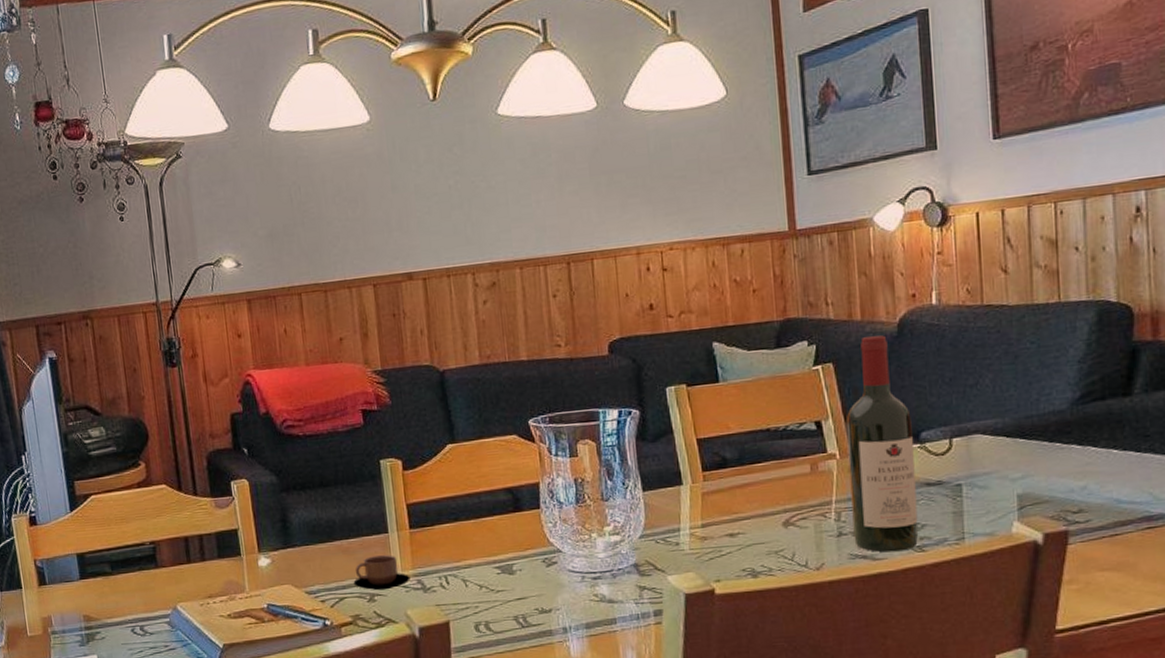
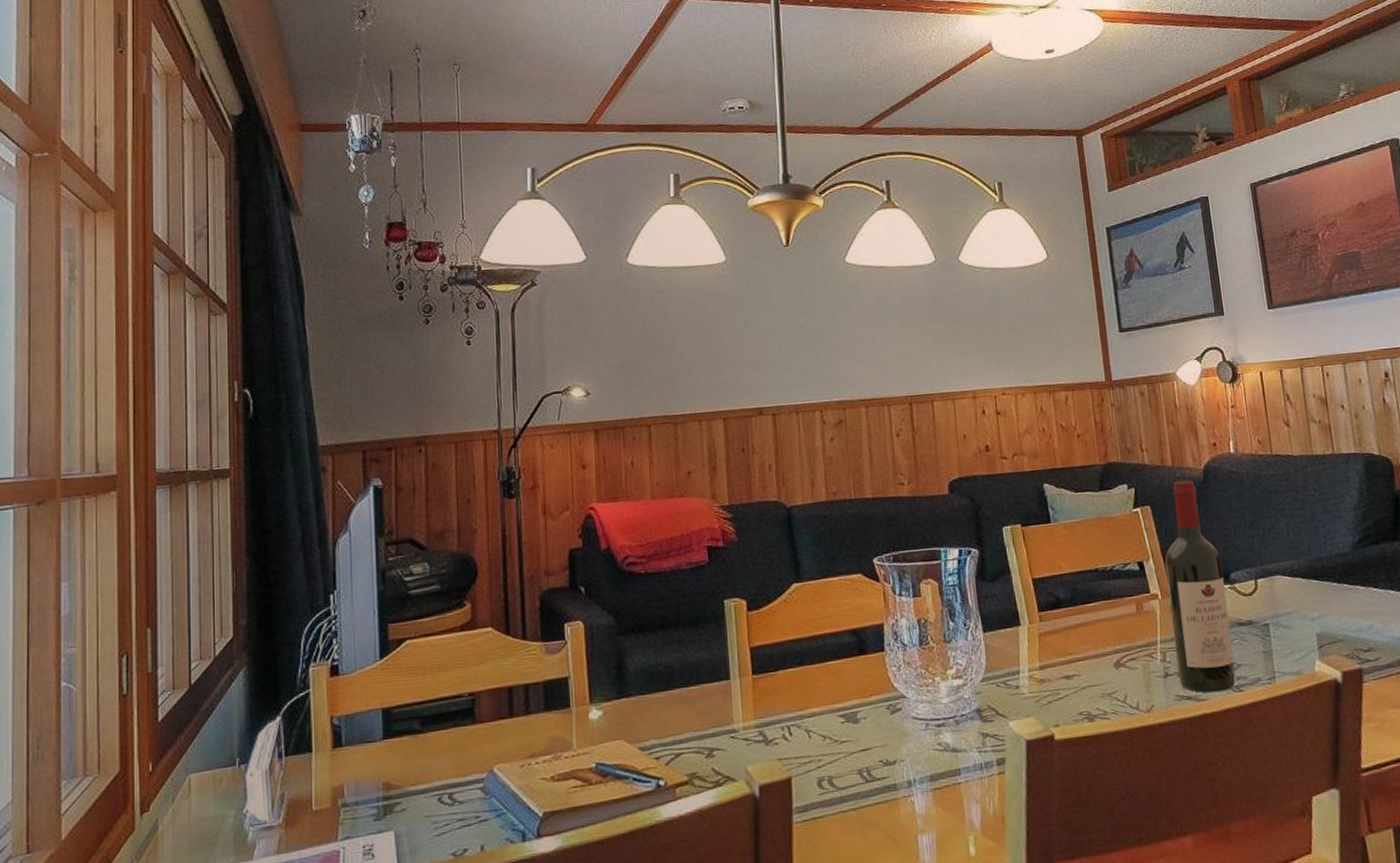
cup: present [353,555,411,591] -> none [691,704,752,745]

